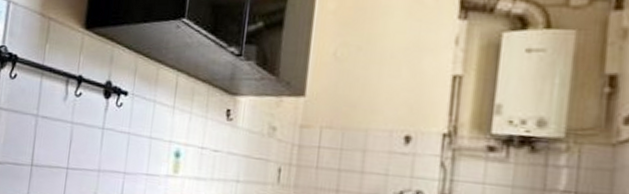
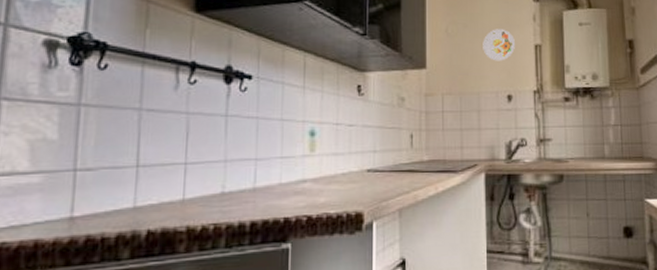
decorative plate: none [379,53,425,94] -> present [483,29,515,61]

